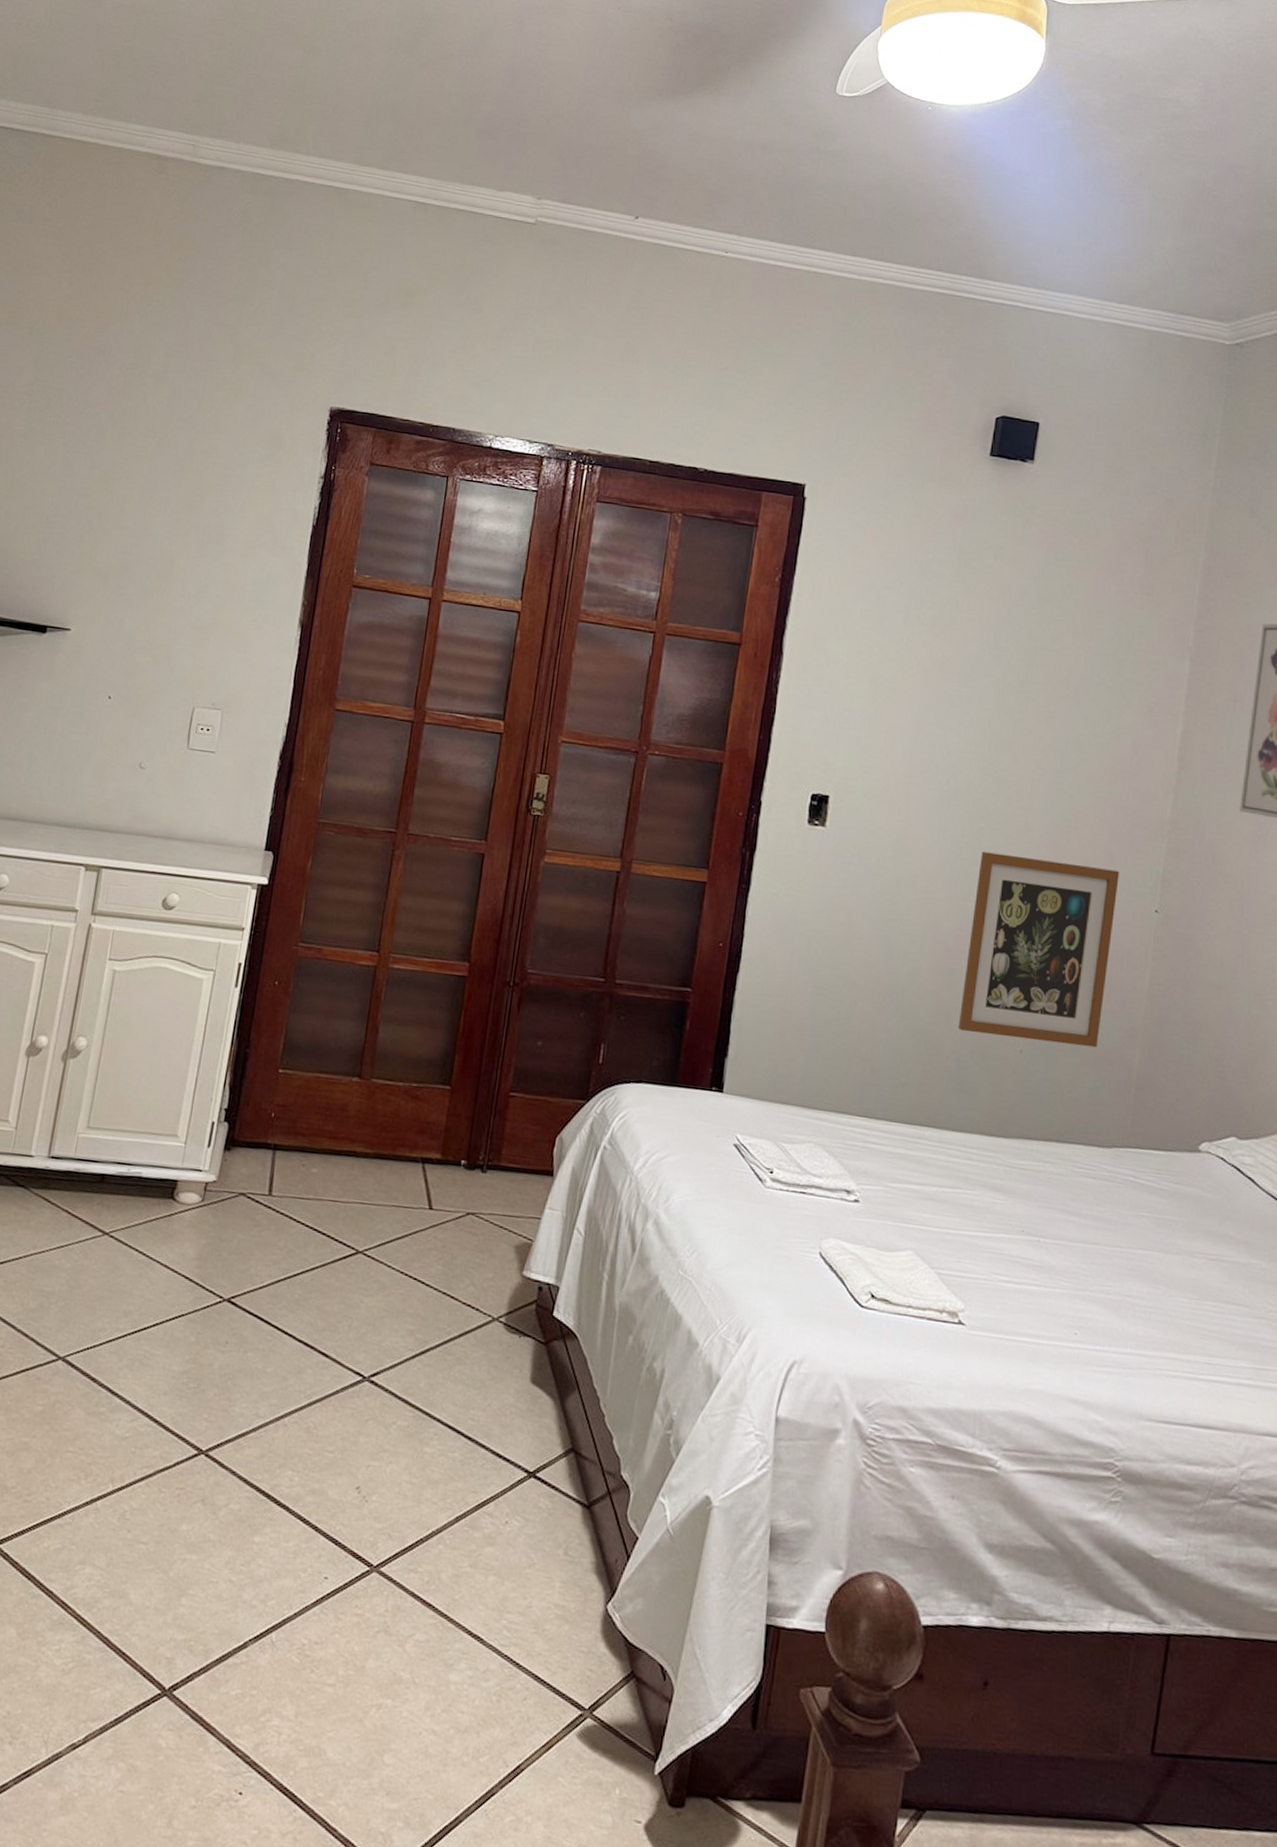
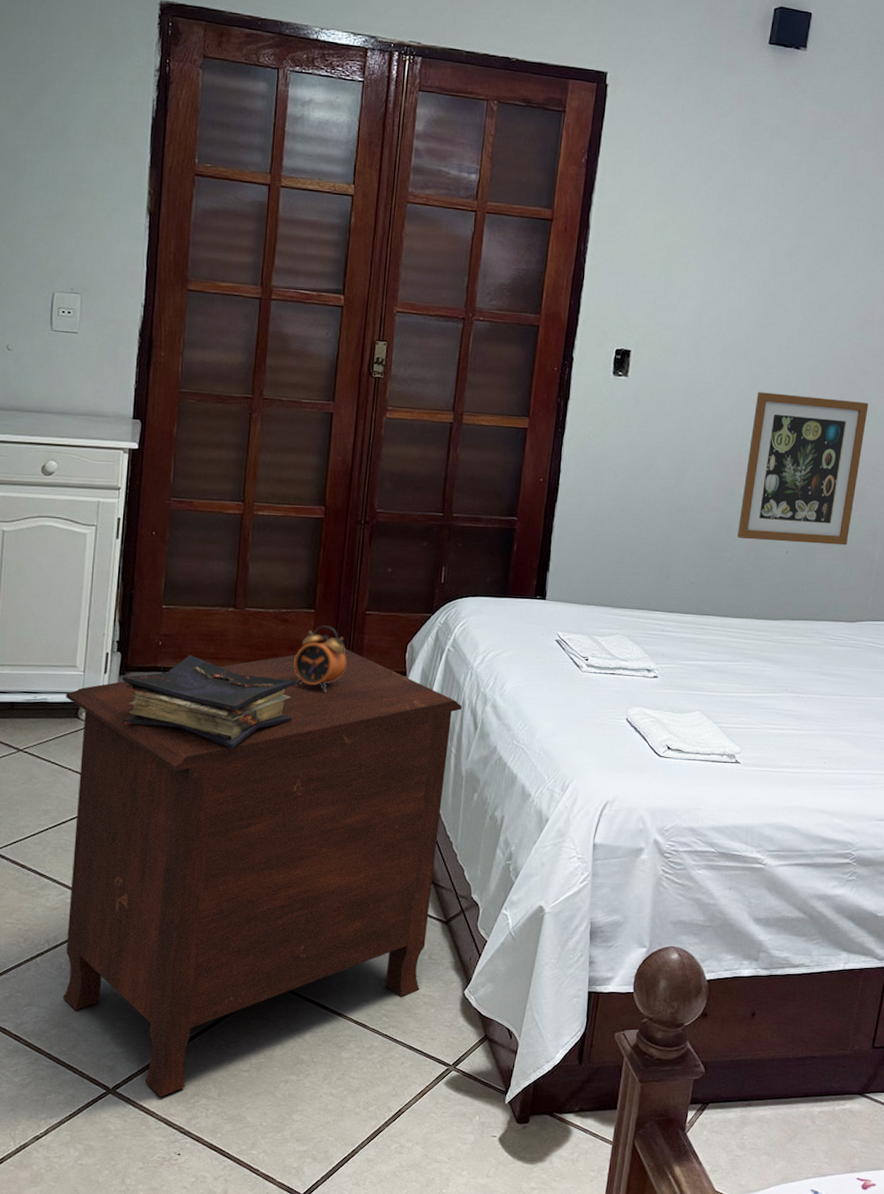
nightstand: none [121,1137,619,1710] -> present [62,648,463,1098]
book: none [223,1132,424,1253] -> present [122,655,296,749]
alarm clock: none [422,1106,484,1191] -> present [294,625,347,693]

